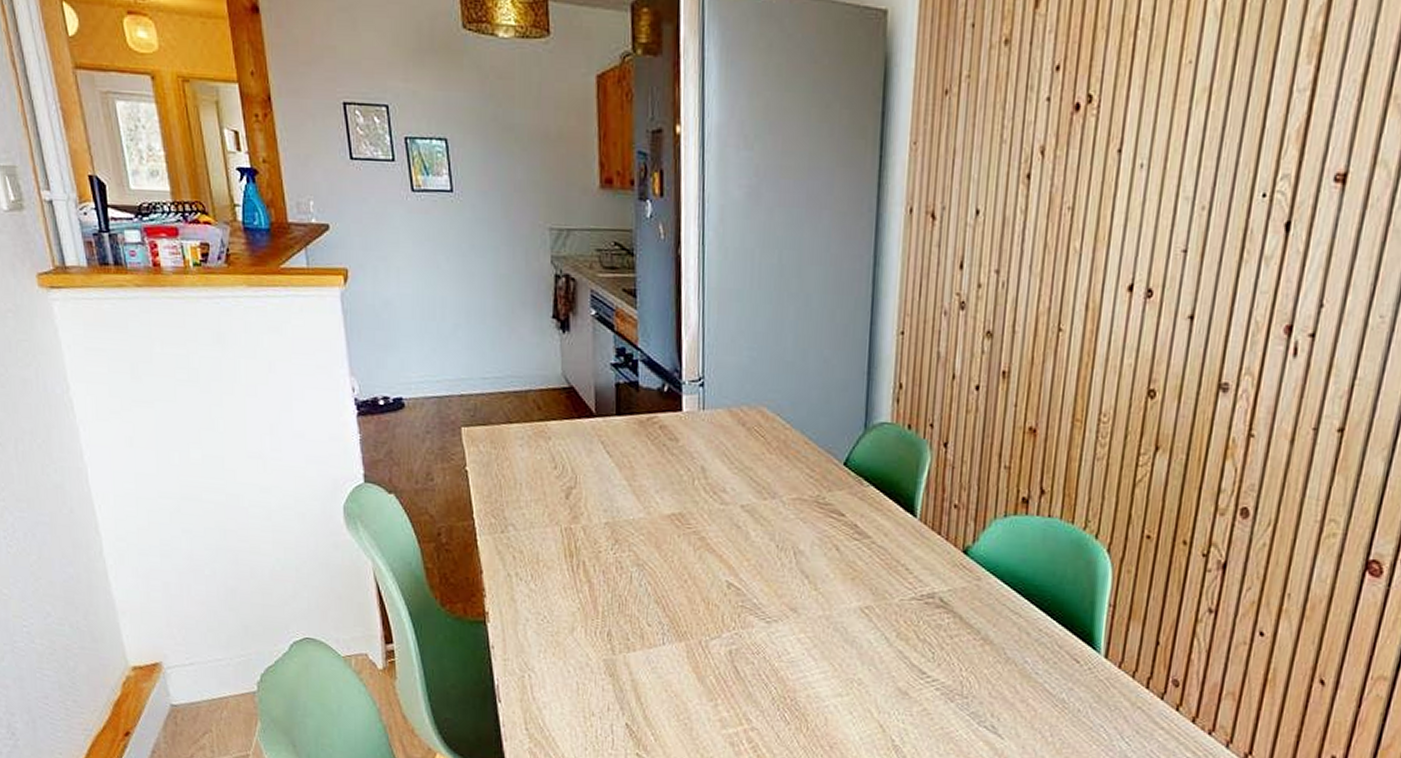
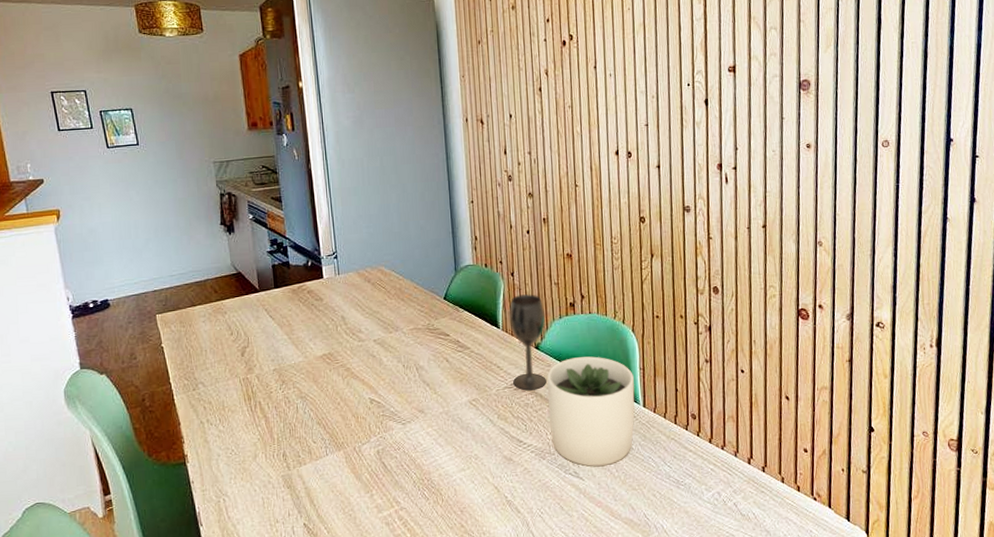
wine glass: none [924,475,985,609] -> present [509,294,547,391]
planter: none [967,574,1098,727] -> present [547,356,635,467]

